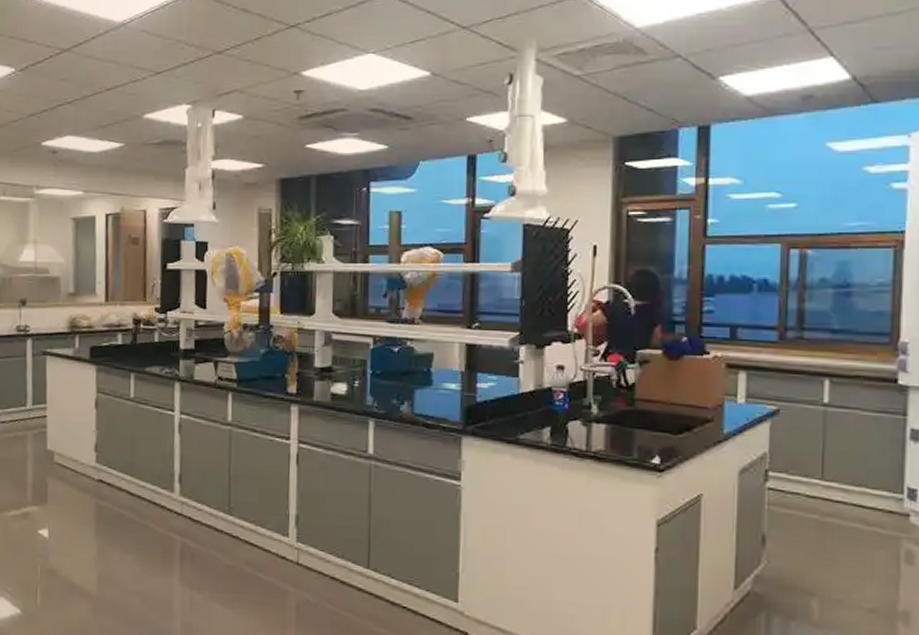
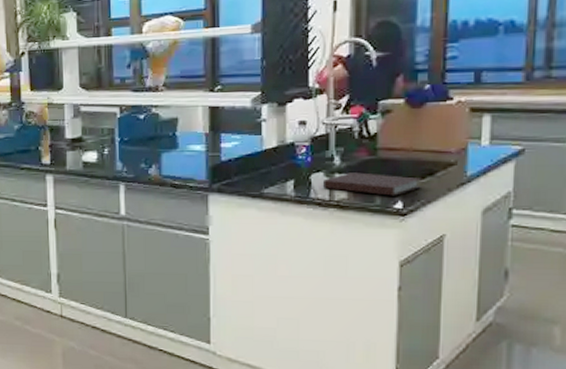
notebook: none [579,422,679,450] -> present [322,172,421,196]

